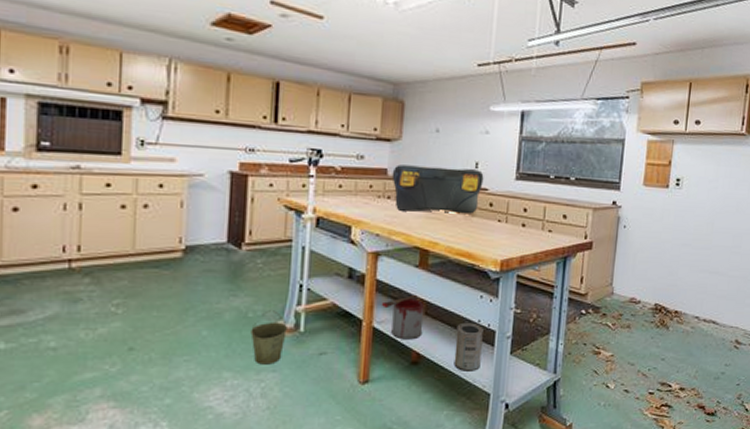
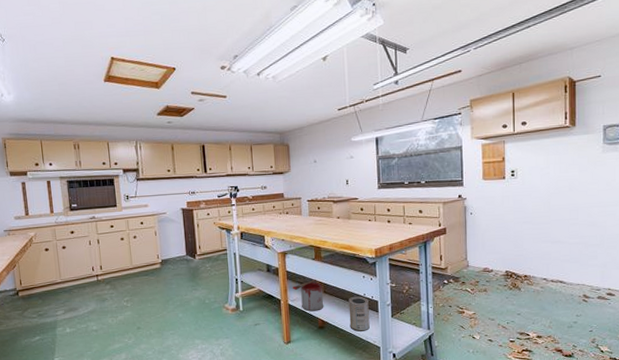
bucket: present [250,310,289,365] -> none [208,297,233,334]
toolbox: present [391,164,484,214] -> none [287,185,354,221]

